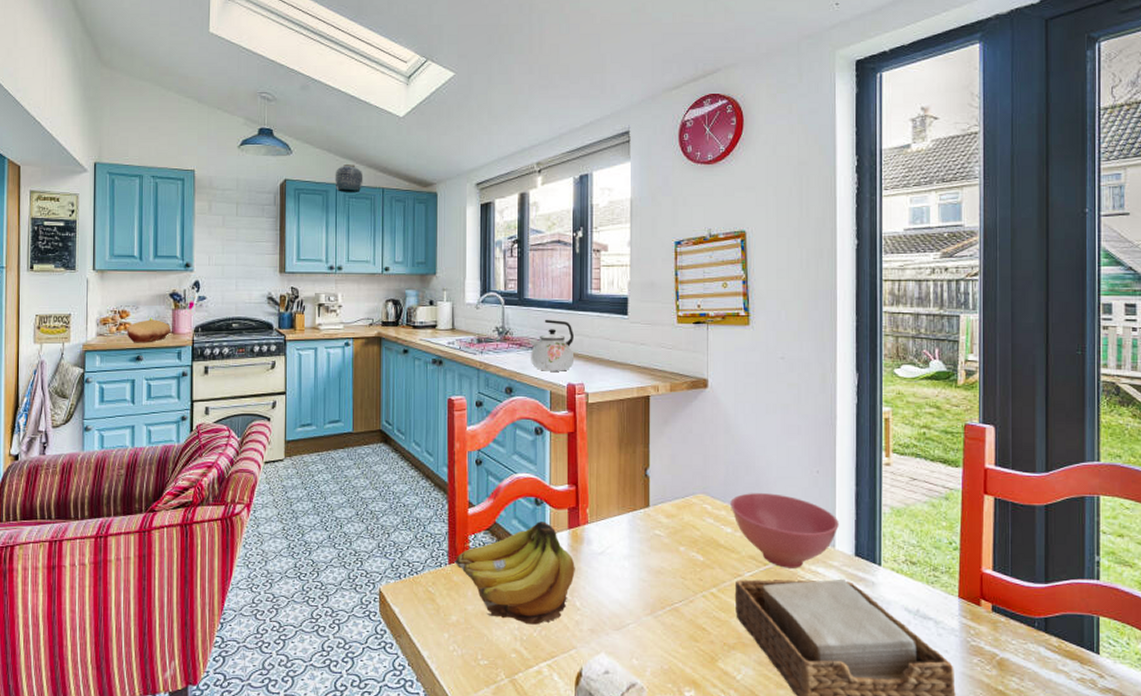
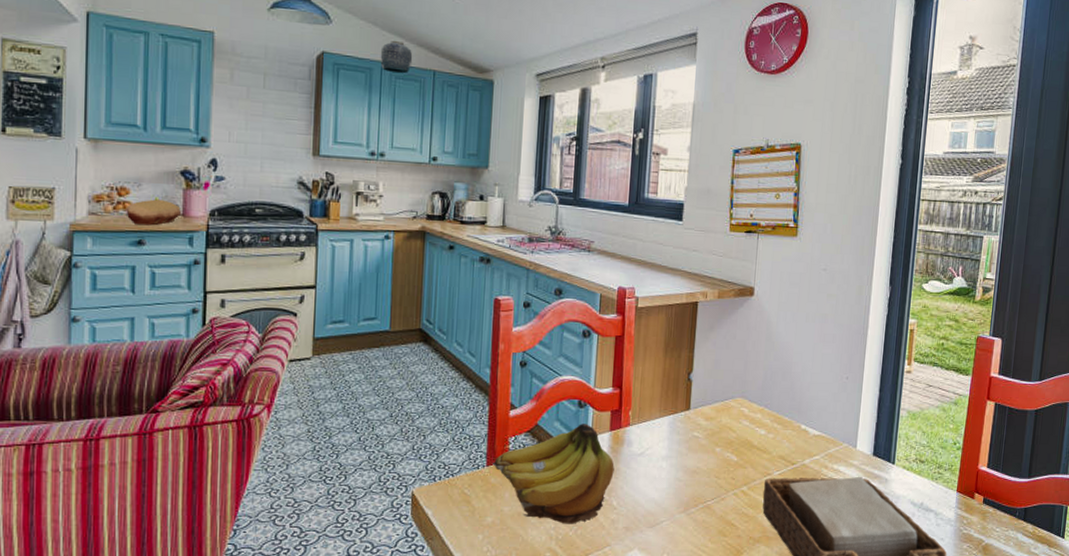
kettle: present [530,319,575,371] -> none [582,221,628,275]
bowl: present [730,493,839,568] -> none [766,397,862,467]

